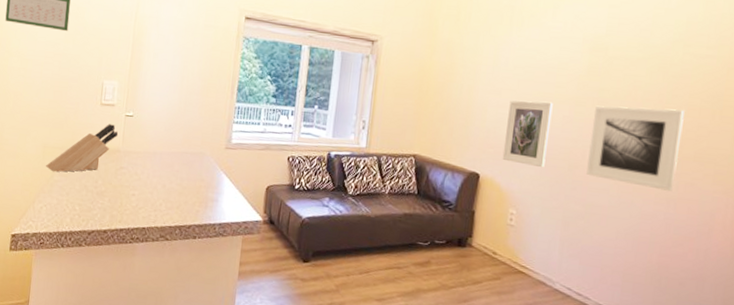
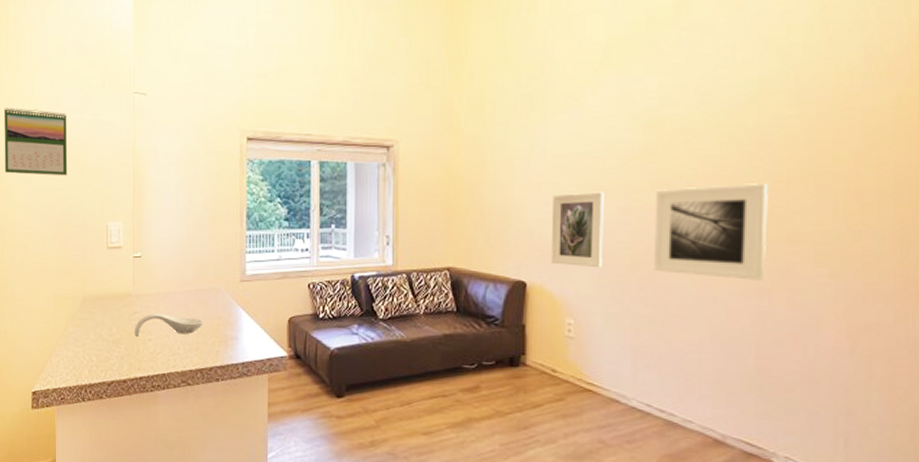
knife block: present [46,124,119,172] -> none [59,267,128,324]
spoon rest: none [118,170,187,193] -> present [134,313,204,338]

